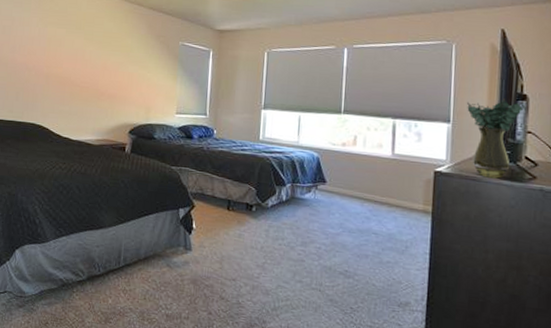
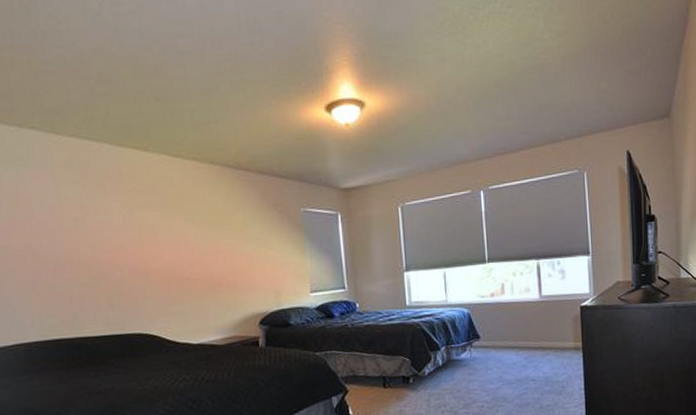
vase: present [467,98,527,179] -> none [603,222,656,304]

